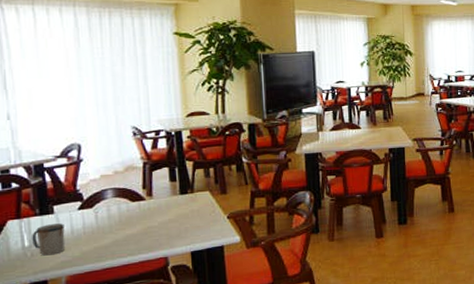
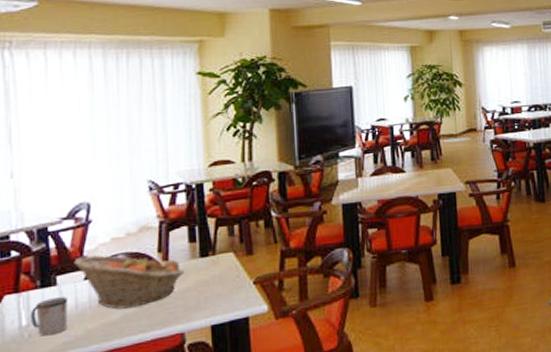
fruit basket: none [68,188,167,235] -> present [74,253,185,309]

